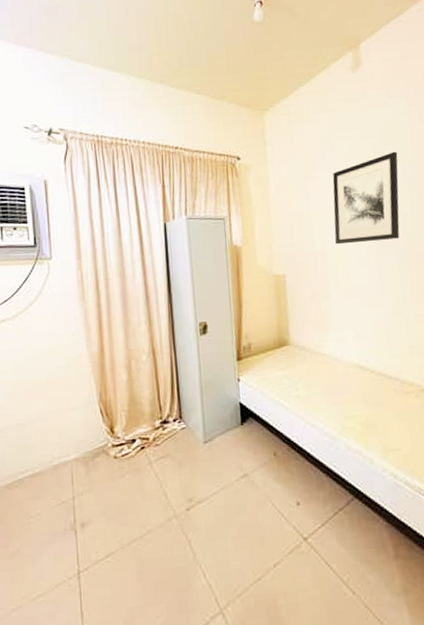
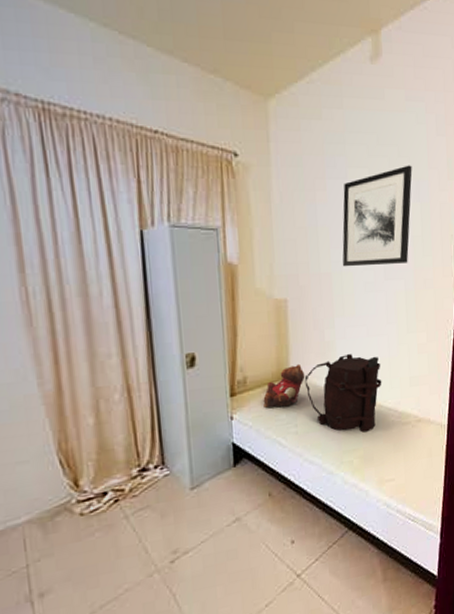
teddy bear: none [266,332,305,373] -> present [263,363,306,409]
backpack: none [303,323,381,399] -> present [304,354,382,433]

